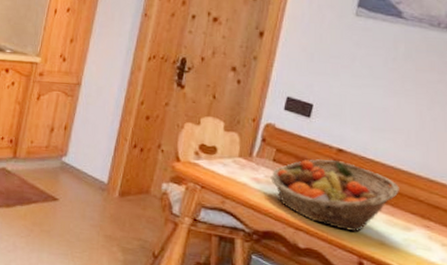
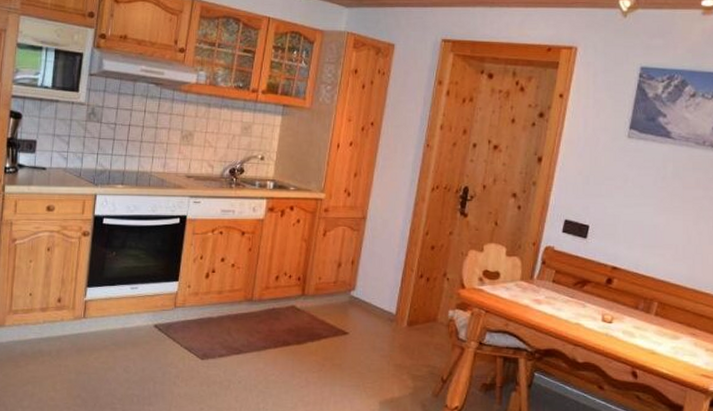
fruit basket: present [270,159,399,232] -> none [550,278,668,344]

